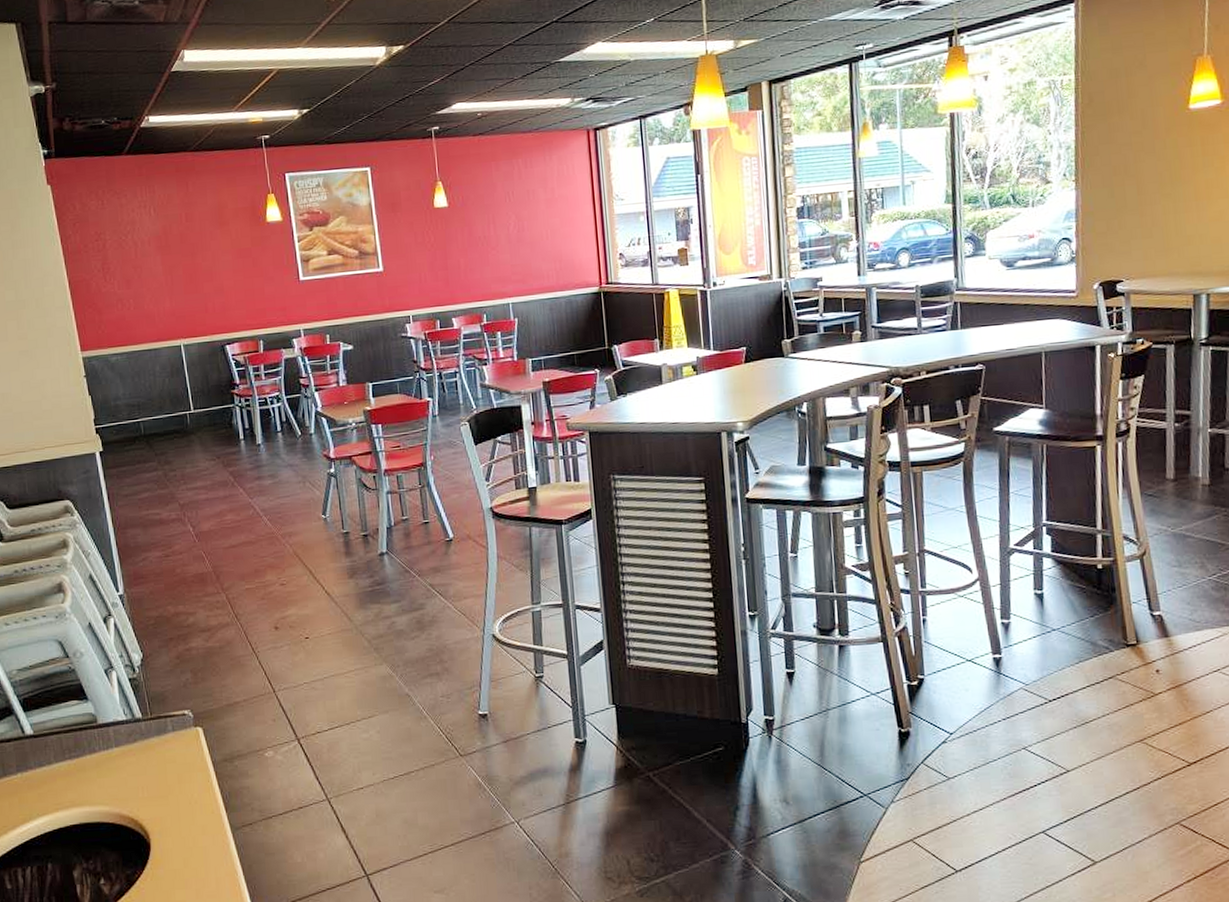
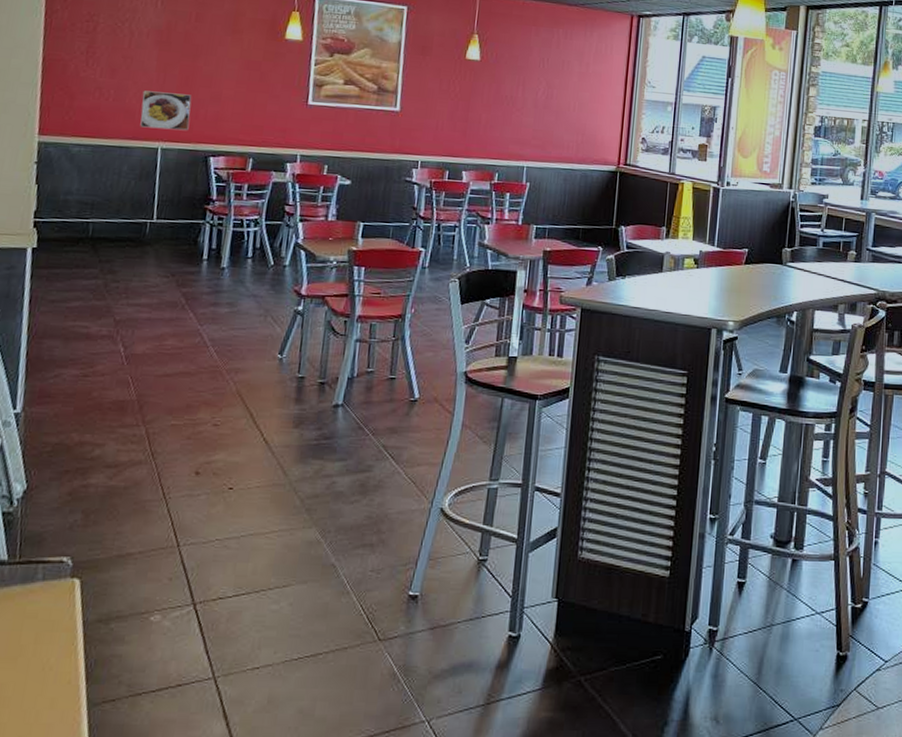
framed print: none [156,291,202,329] -> present [140,90,192,131]

